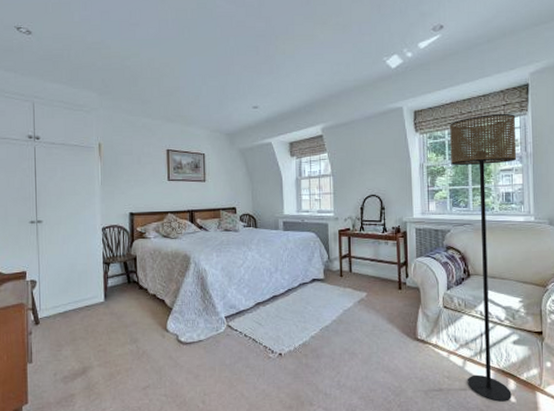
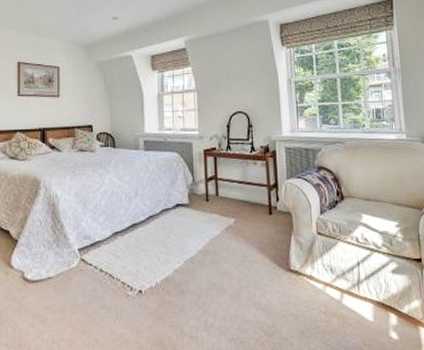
floor lamp: present [450,114,517,402] -> none [317,29,394,340]

